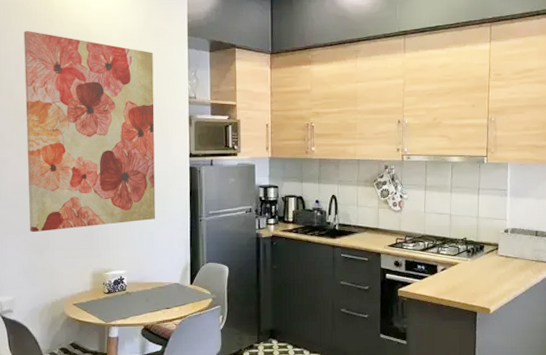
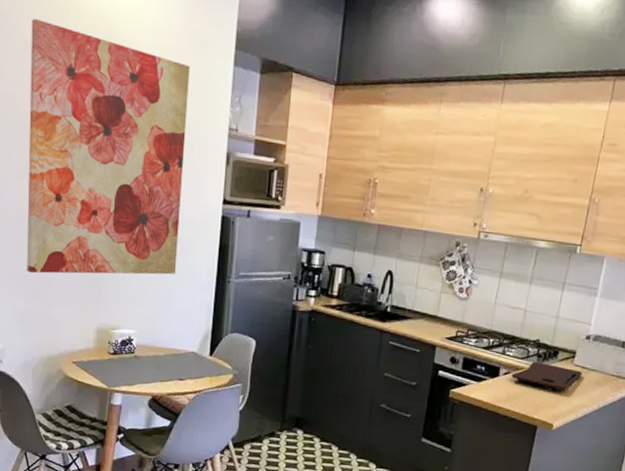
cutting board: none [448,256,507,279] -> present [511,361,582,391]

